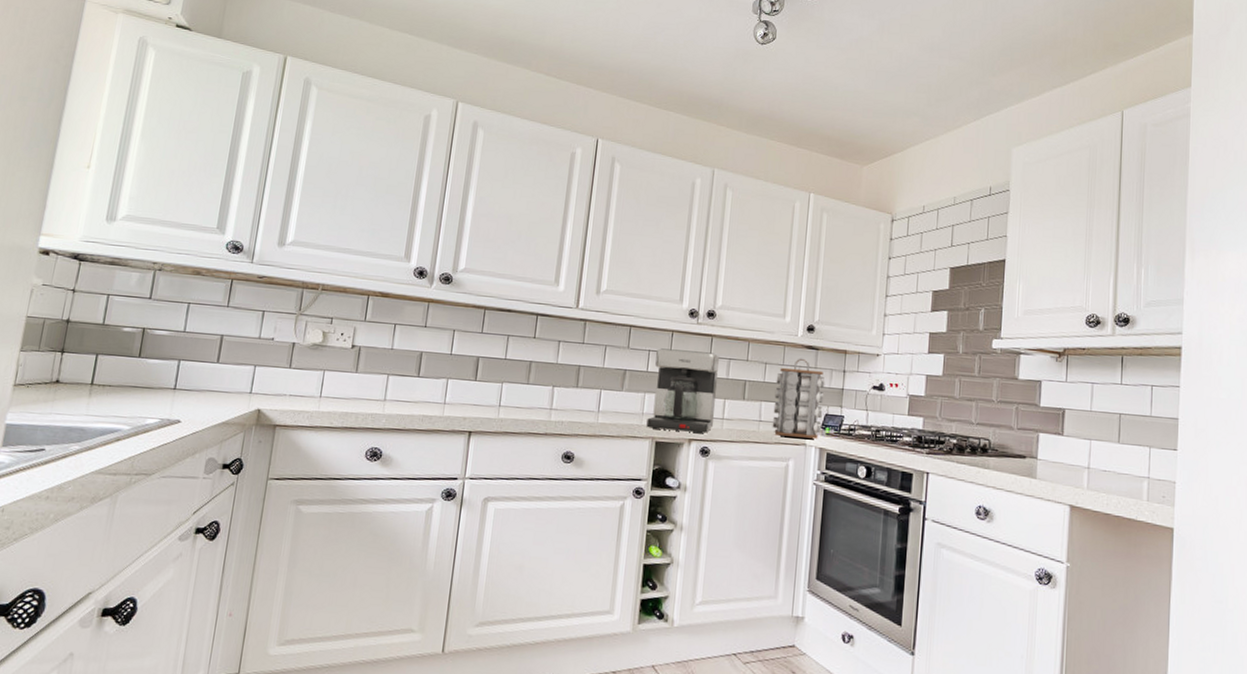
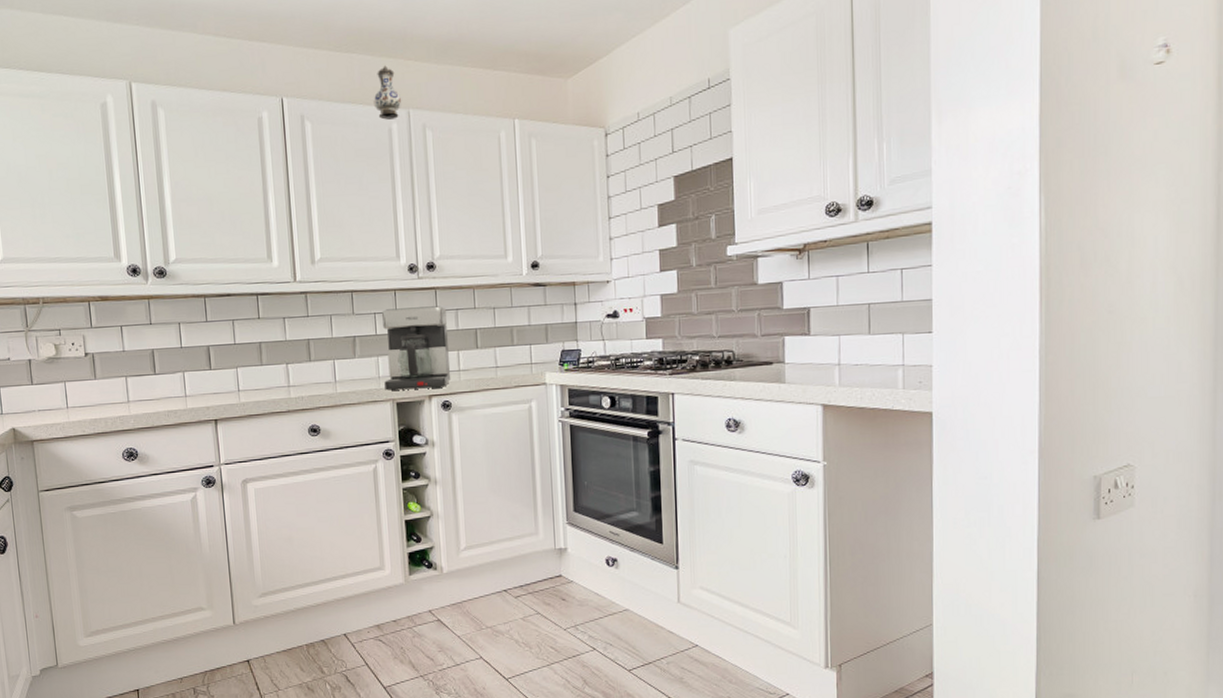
lidded jug: none [682,127,709,175] -> present [373,65,402,120]
spice rack: present [772,358,826,440] -> none [506,297,560,380]

